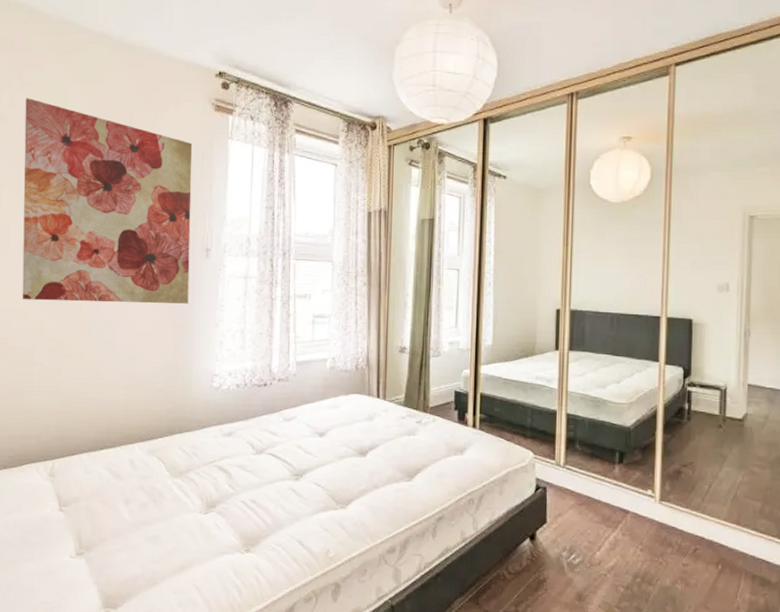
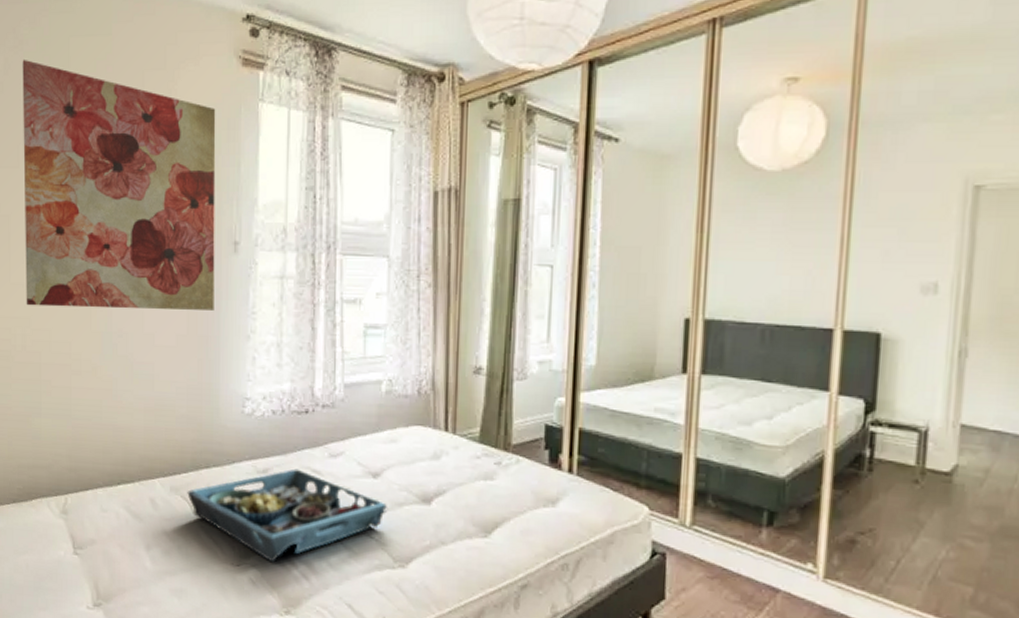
serving tray: none [162,431,331,510] -> present [187,468,387,563]

